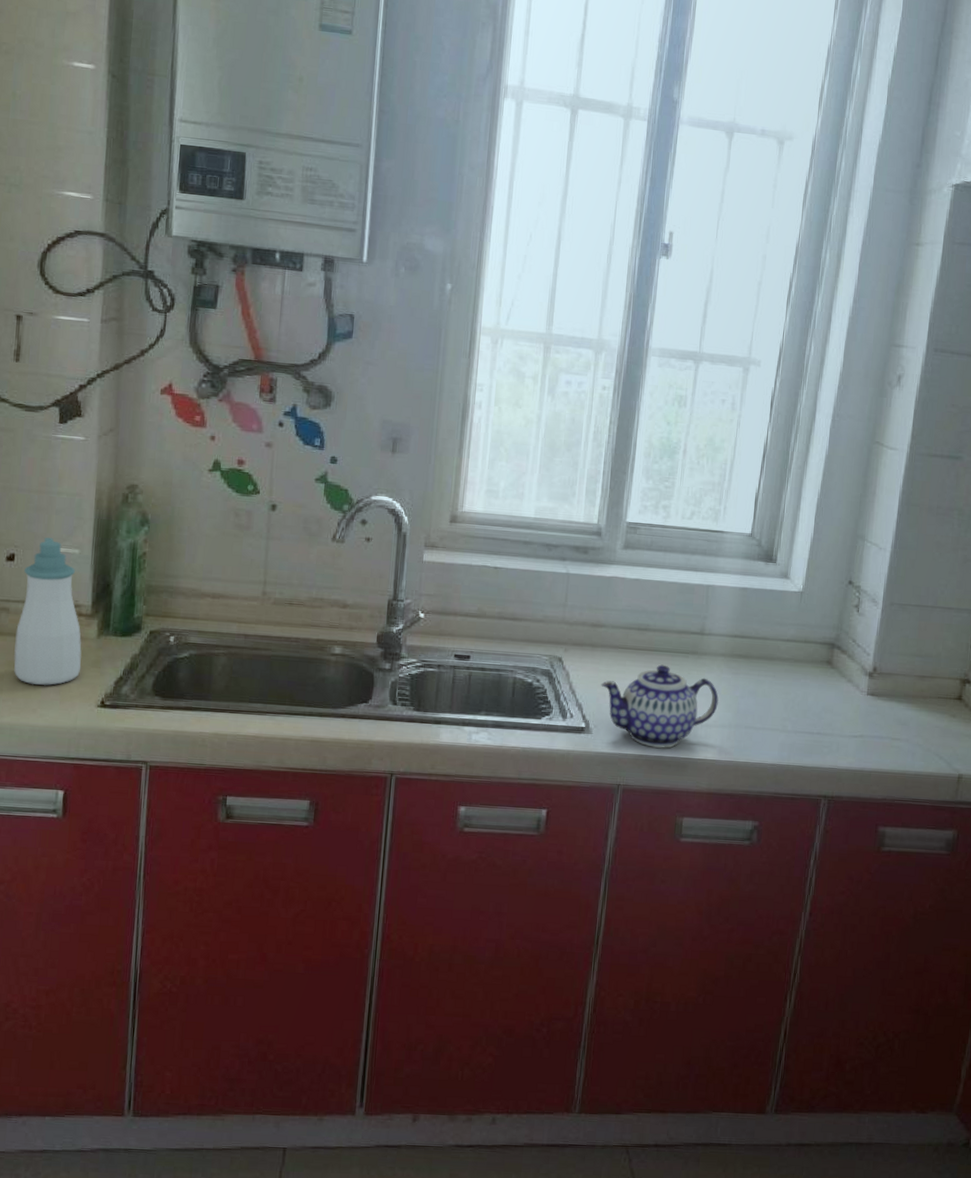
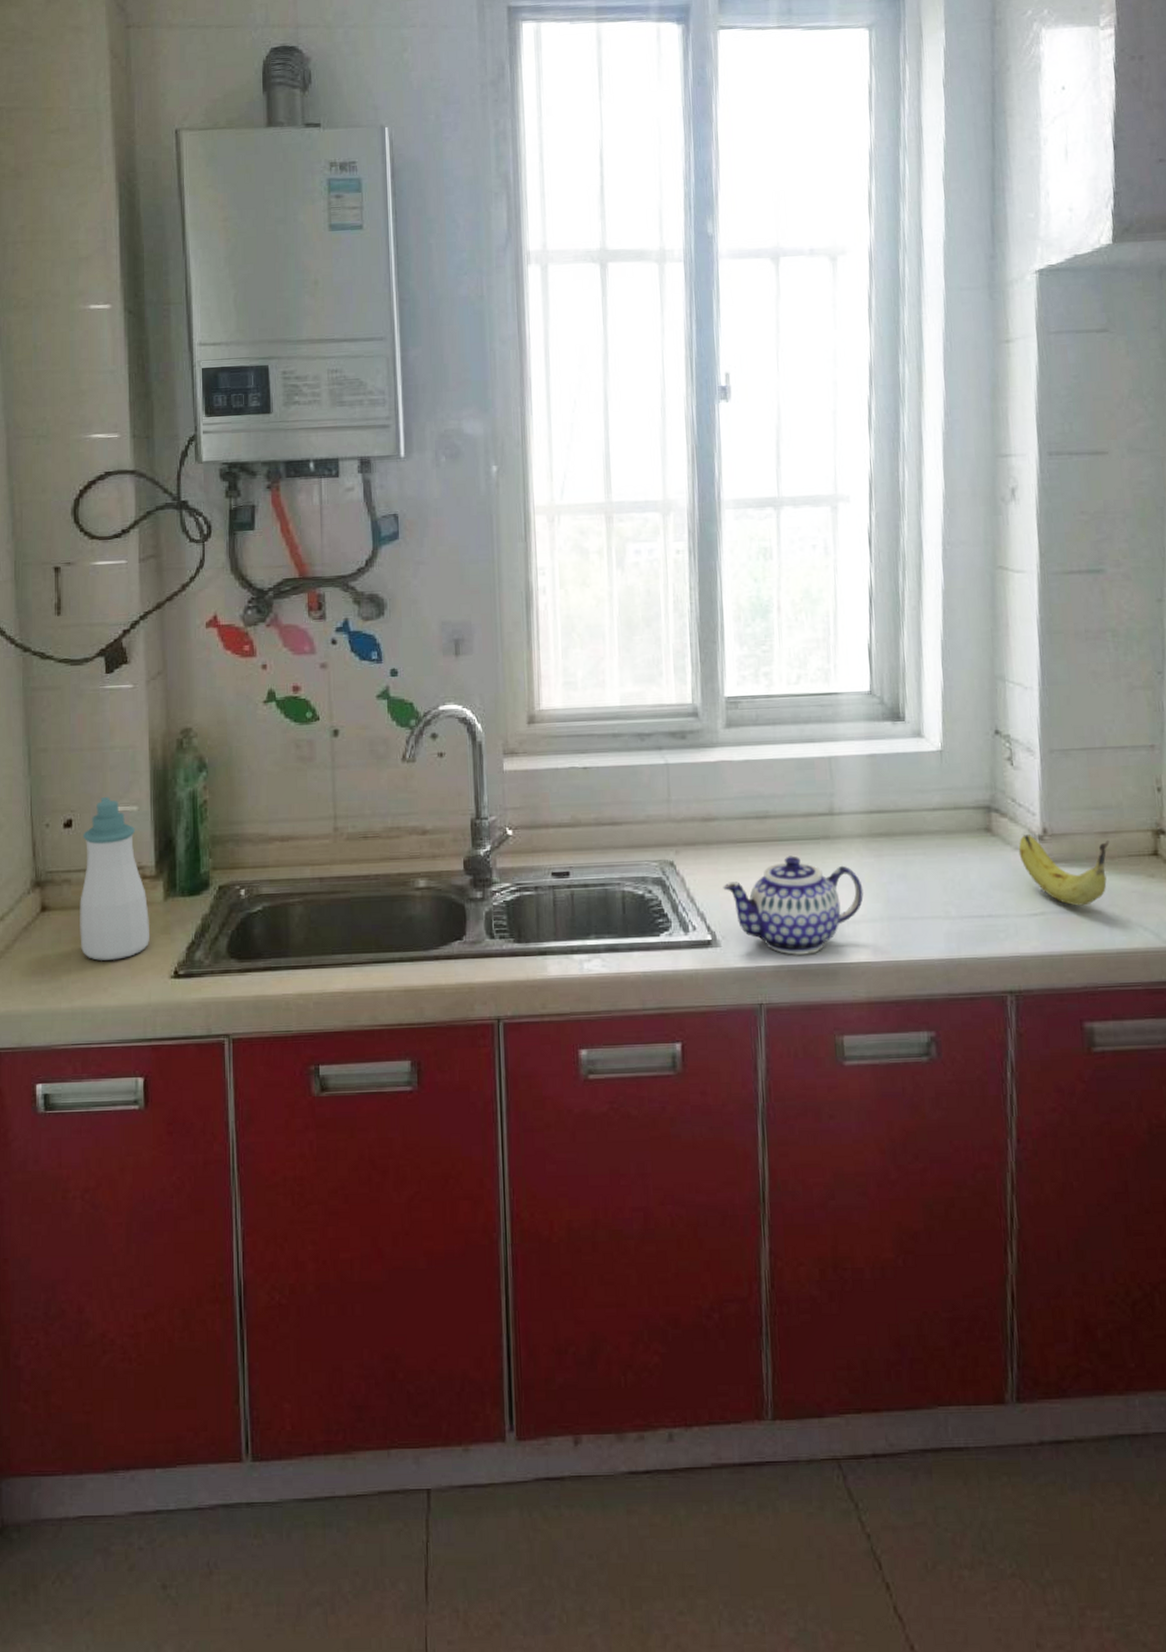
fruit: none [850,670,925,734] -> present [1018,835,1110,906]

